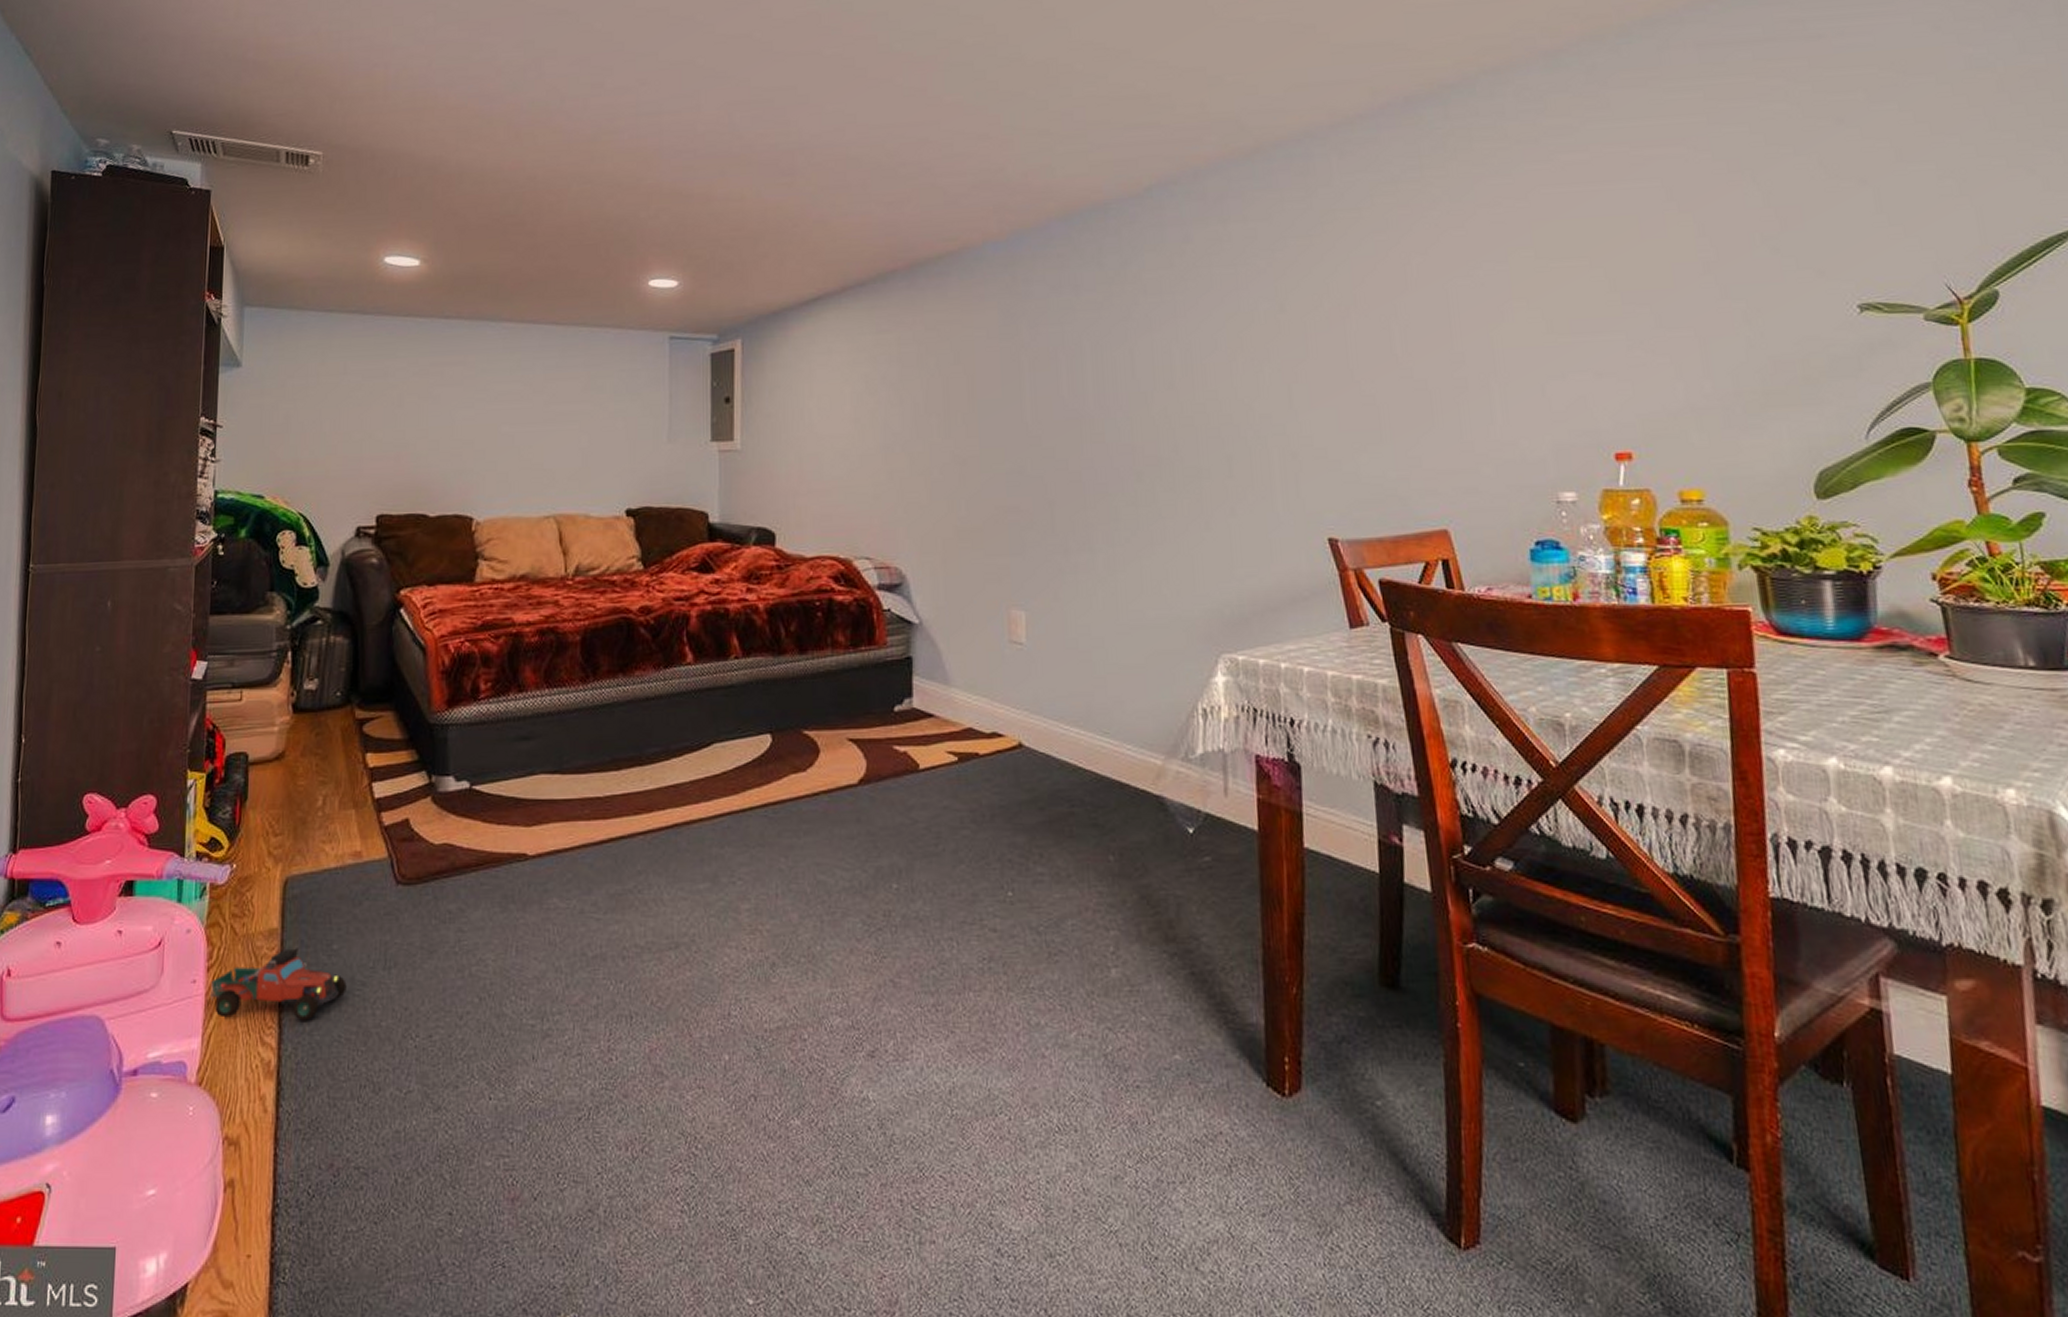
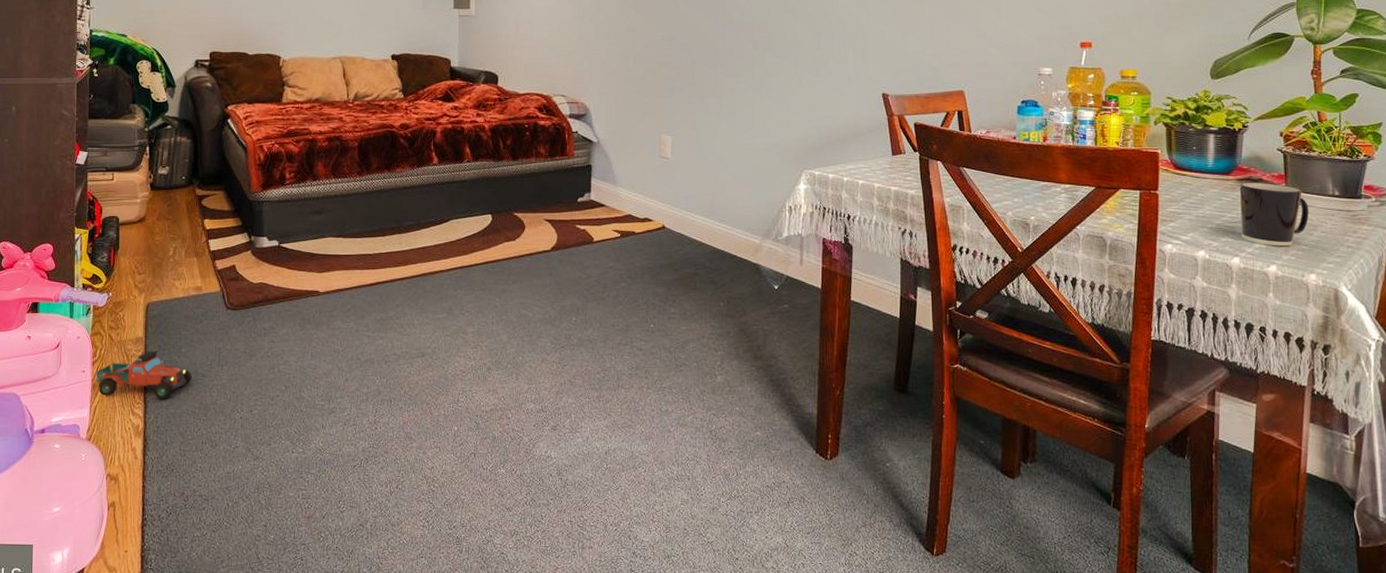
mug: none [1879,650,1993,748] -> present [1240,182,1309,247]

